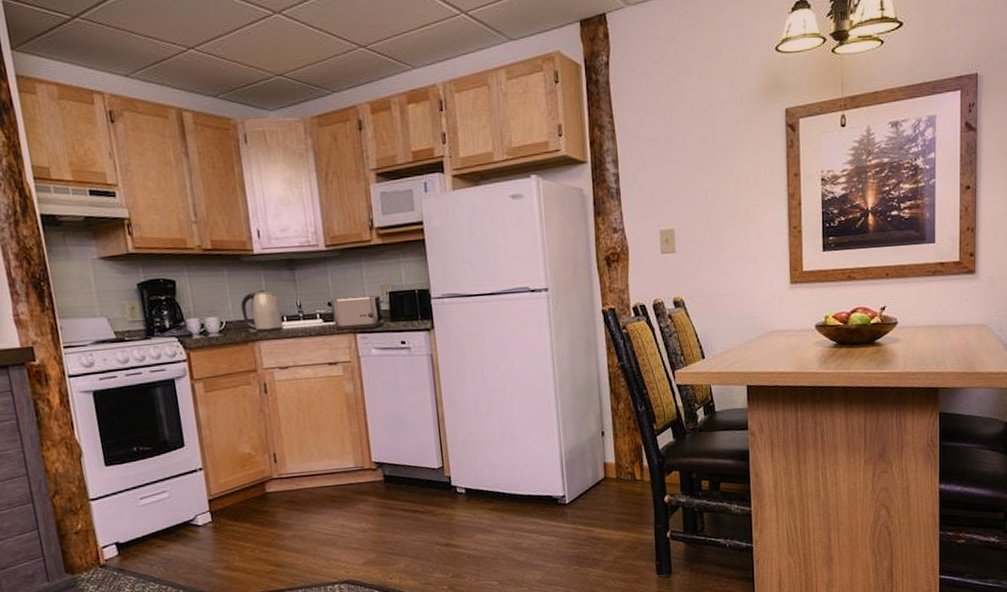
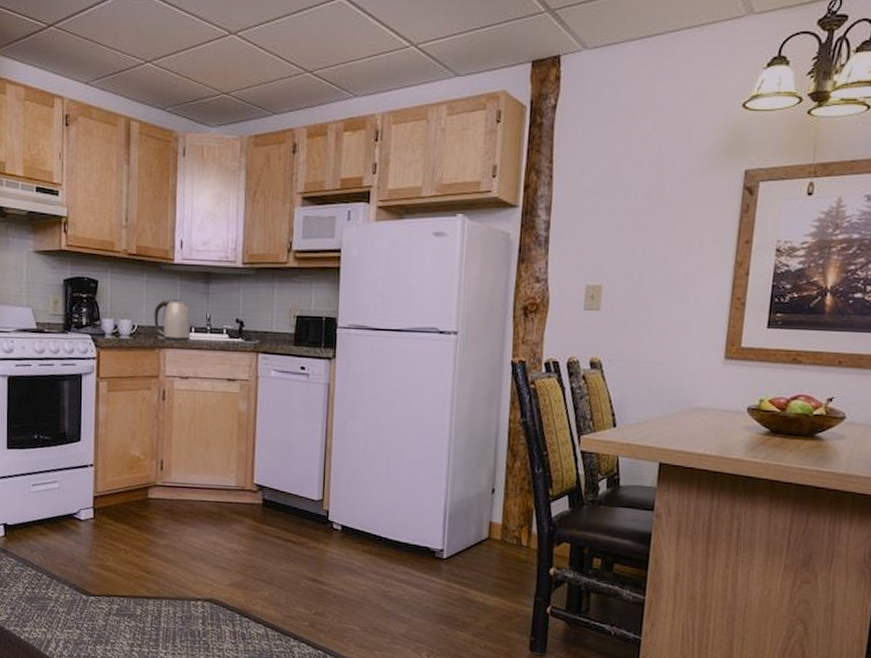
toaster: present [331,295,384,332] -> none [239,315,290,351]

